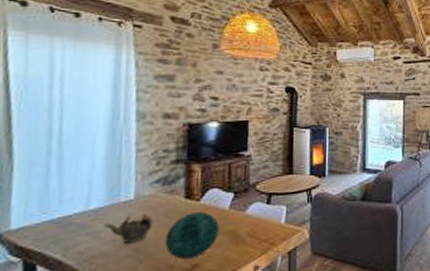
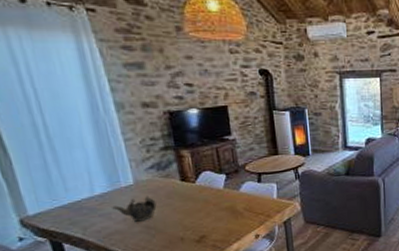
decorative orb: present [165,212,219,259] -> none [170,192,219,233]

